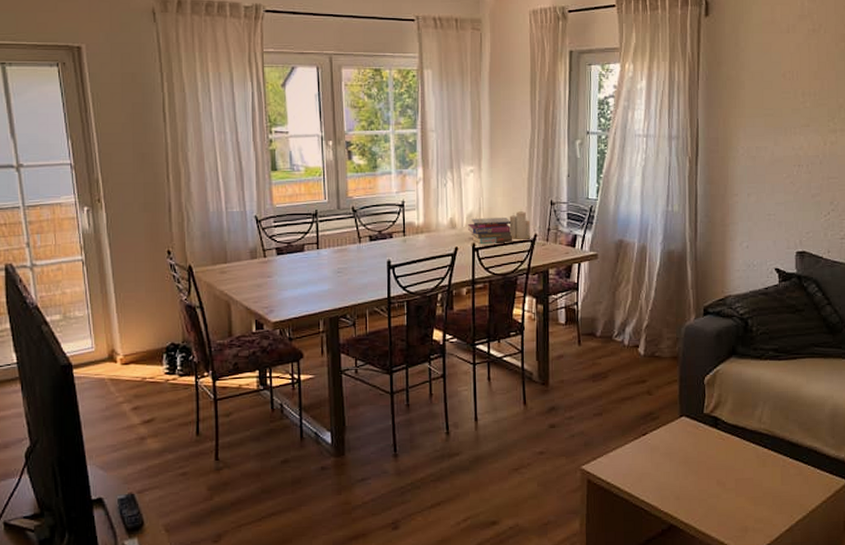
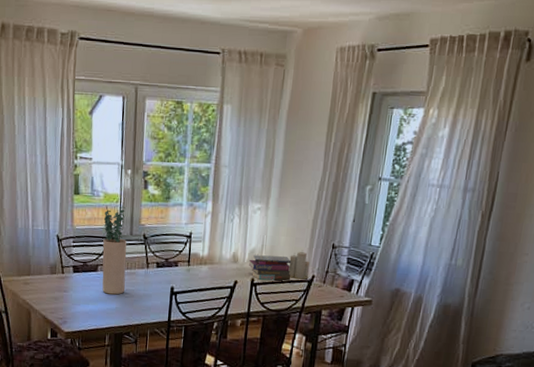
vase: none [307,175,337,275] -> present [102,202,127,295]

